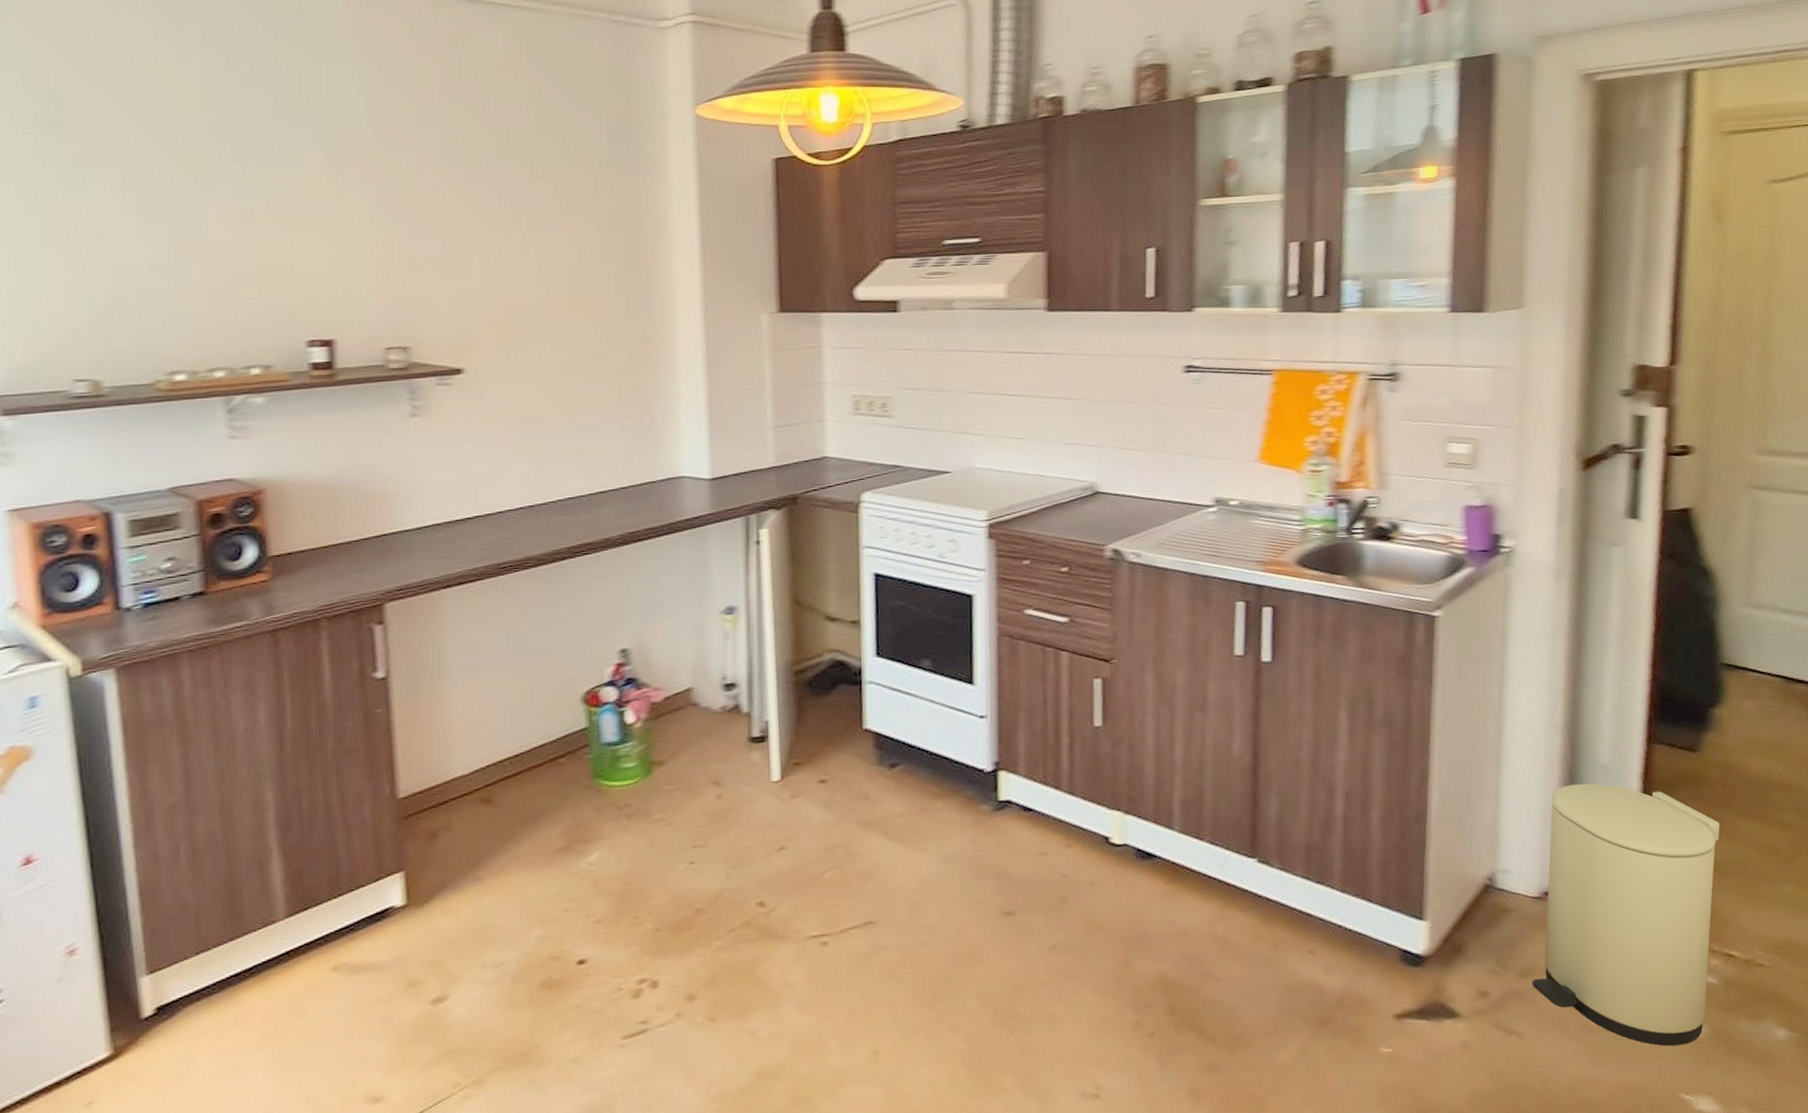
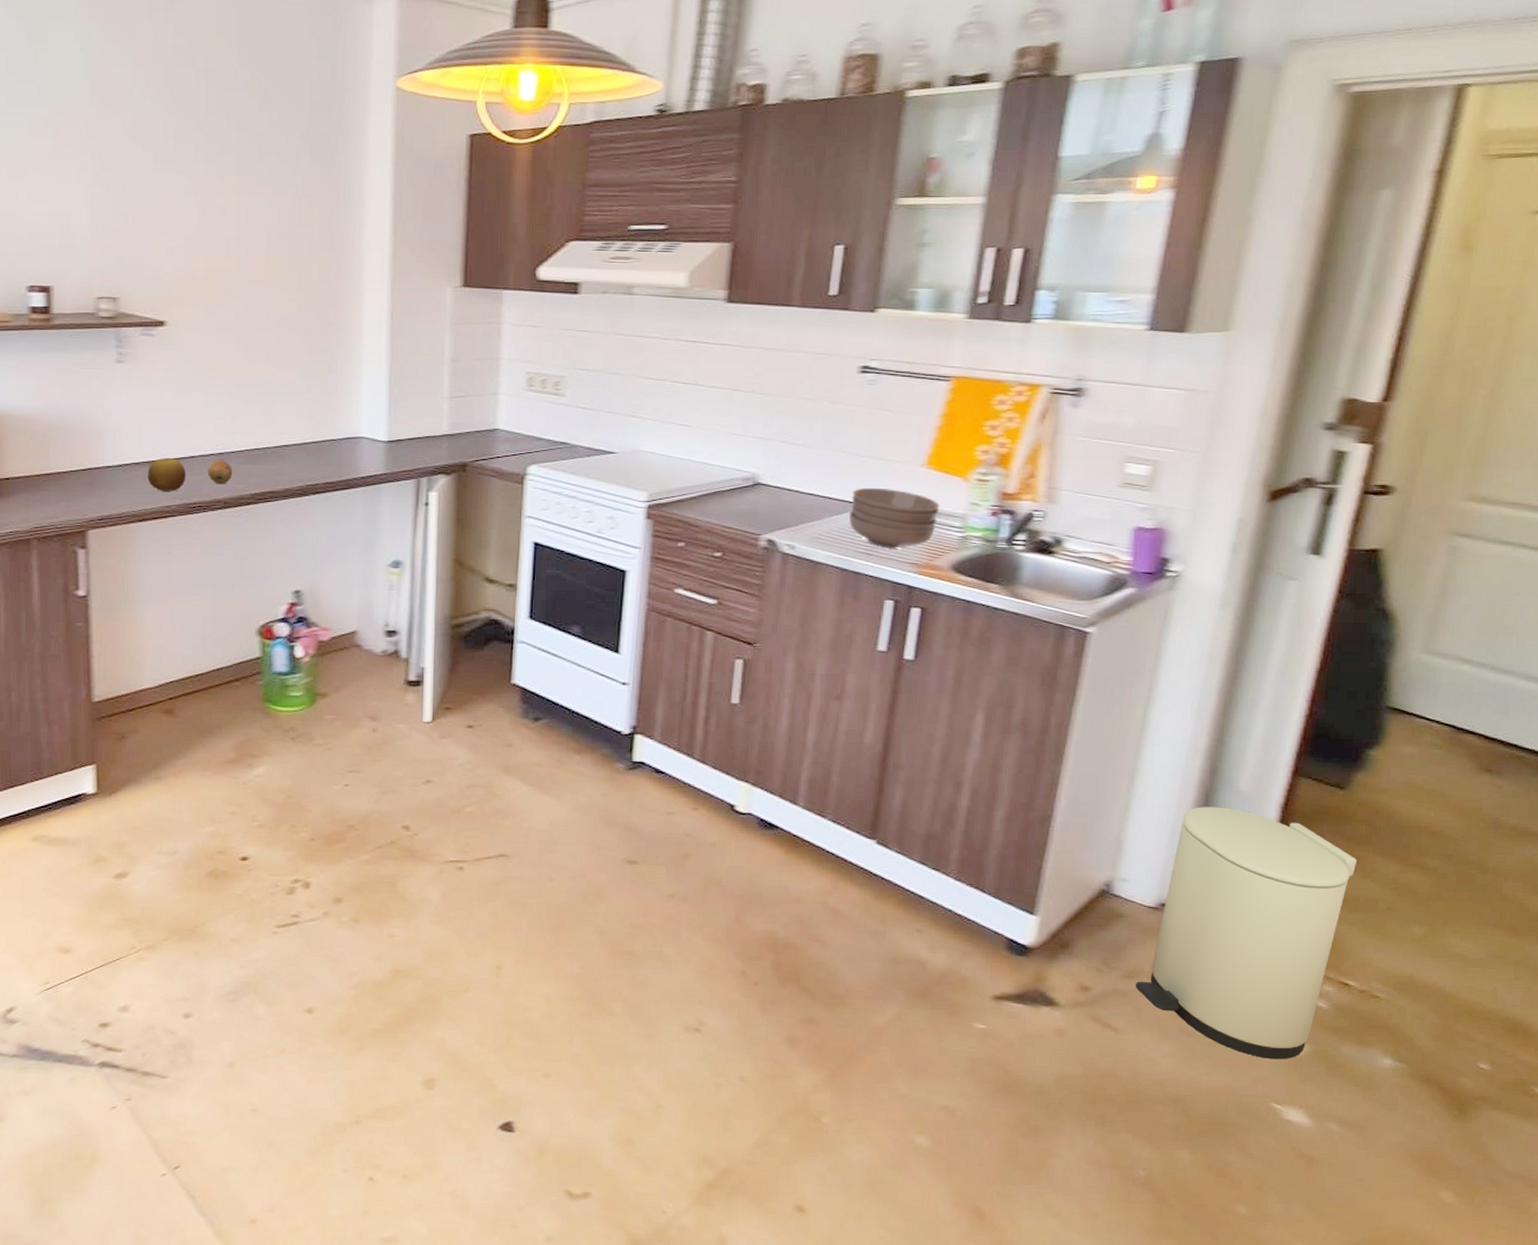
fruit: none [450,515,493,553] -> present [147,457,186,491]
fruit: none [517,512,546,540] -> present [207,459,233,485]
bowl: none [1190,487,1278,548] -> present [848,487,940,549]

